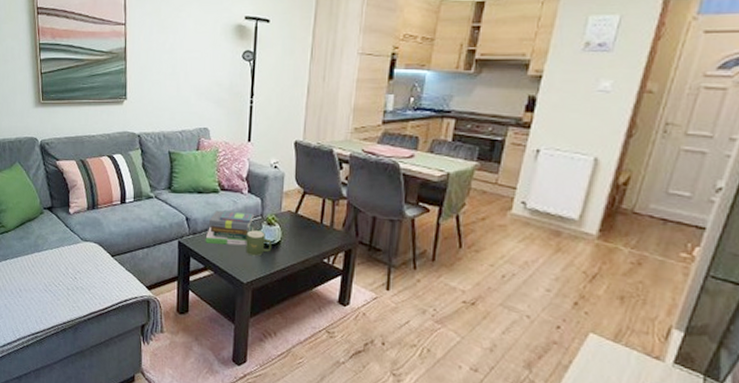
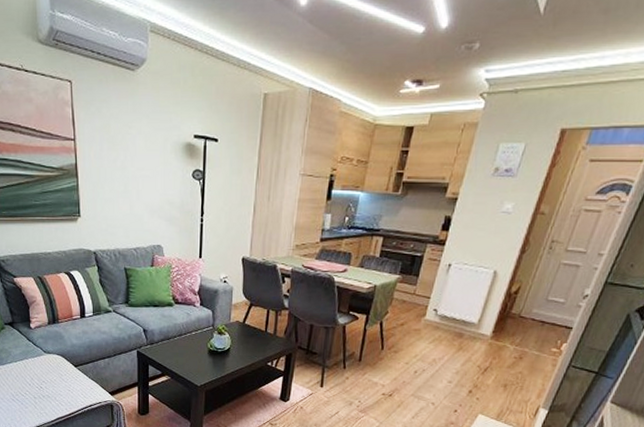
books: present [205,209,255,246] -> none [162,321,207,354]
mug: present [246,230,272,257] -> none [199,339,222,362]

